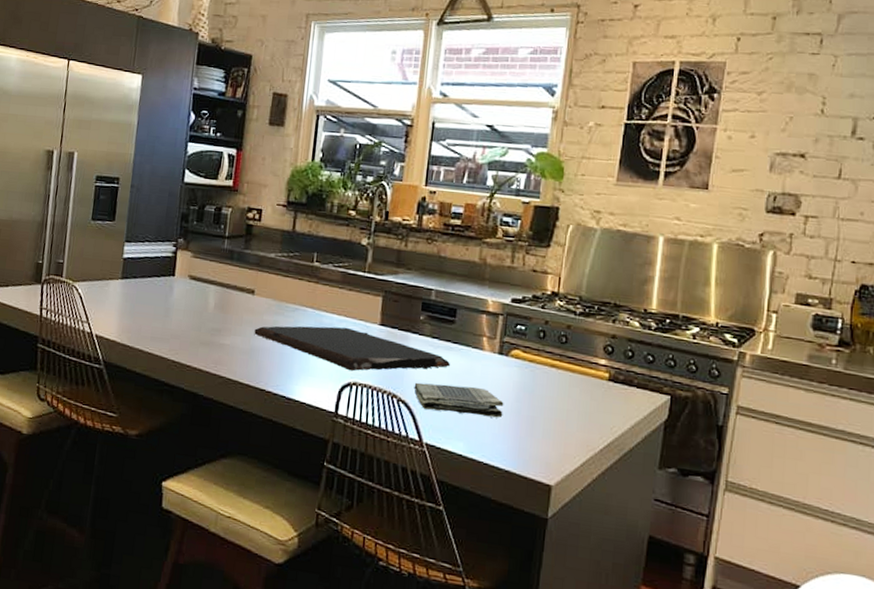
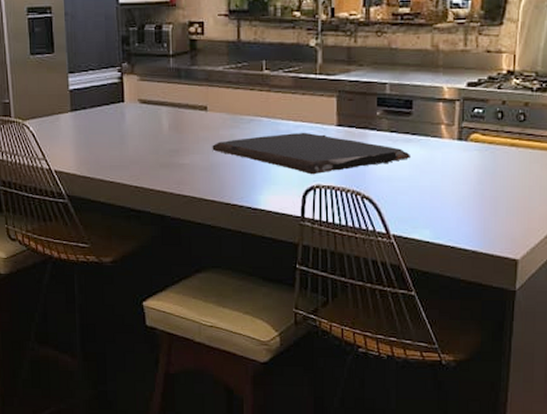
dish towel: present [414,382,504,418] -> none [376,175,467,202]

